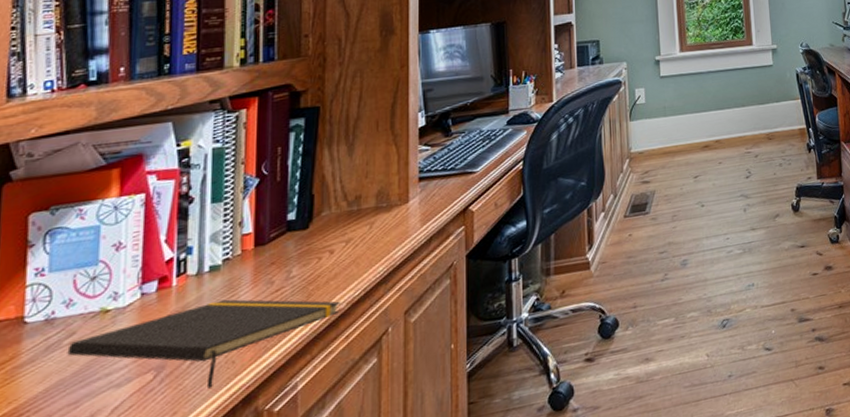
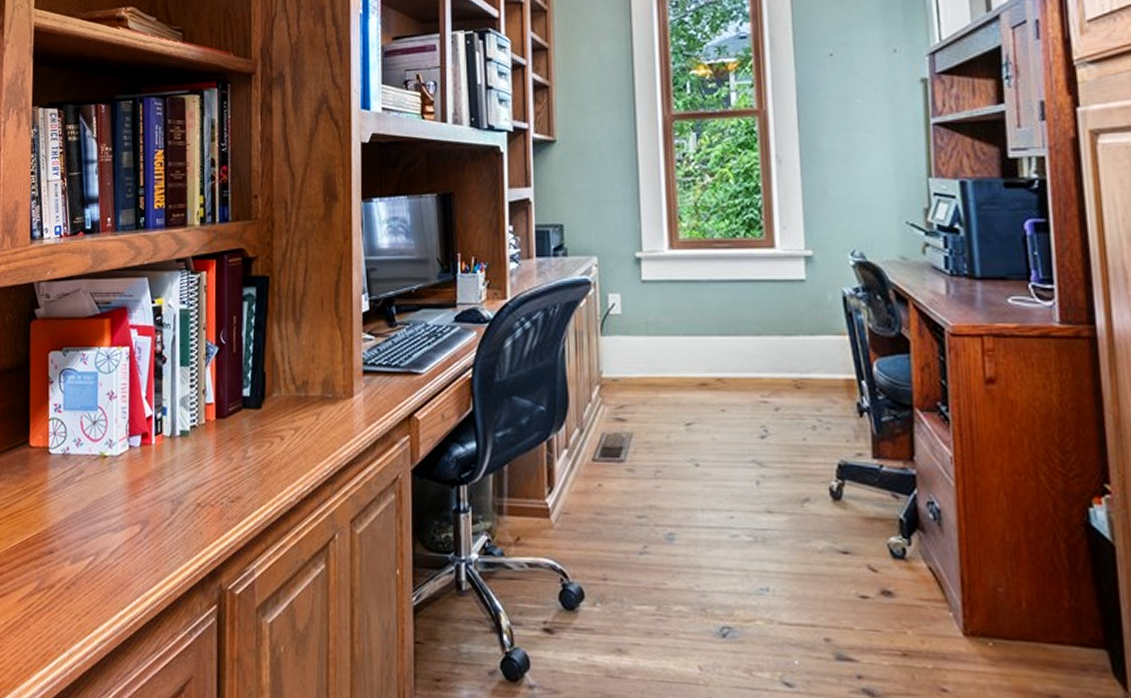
notepad: present [67,299,340,389] -> none [78,467,291,554]

